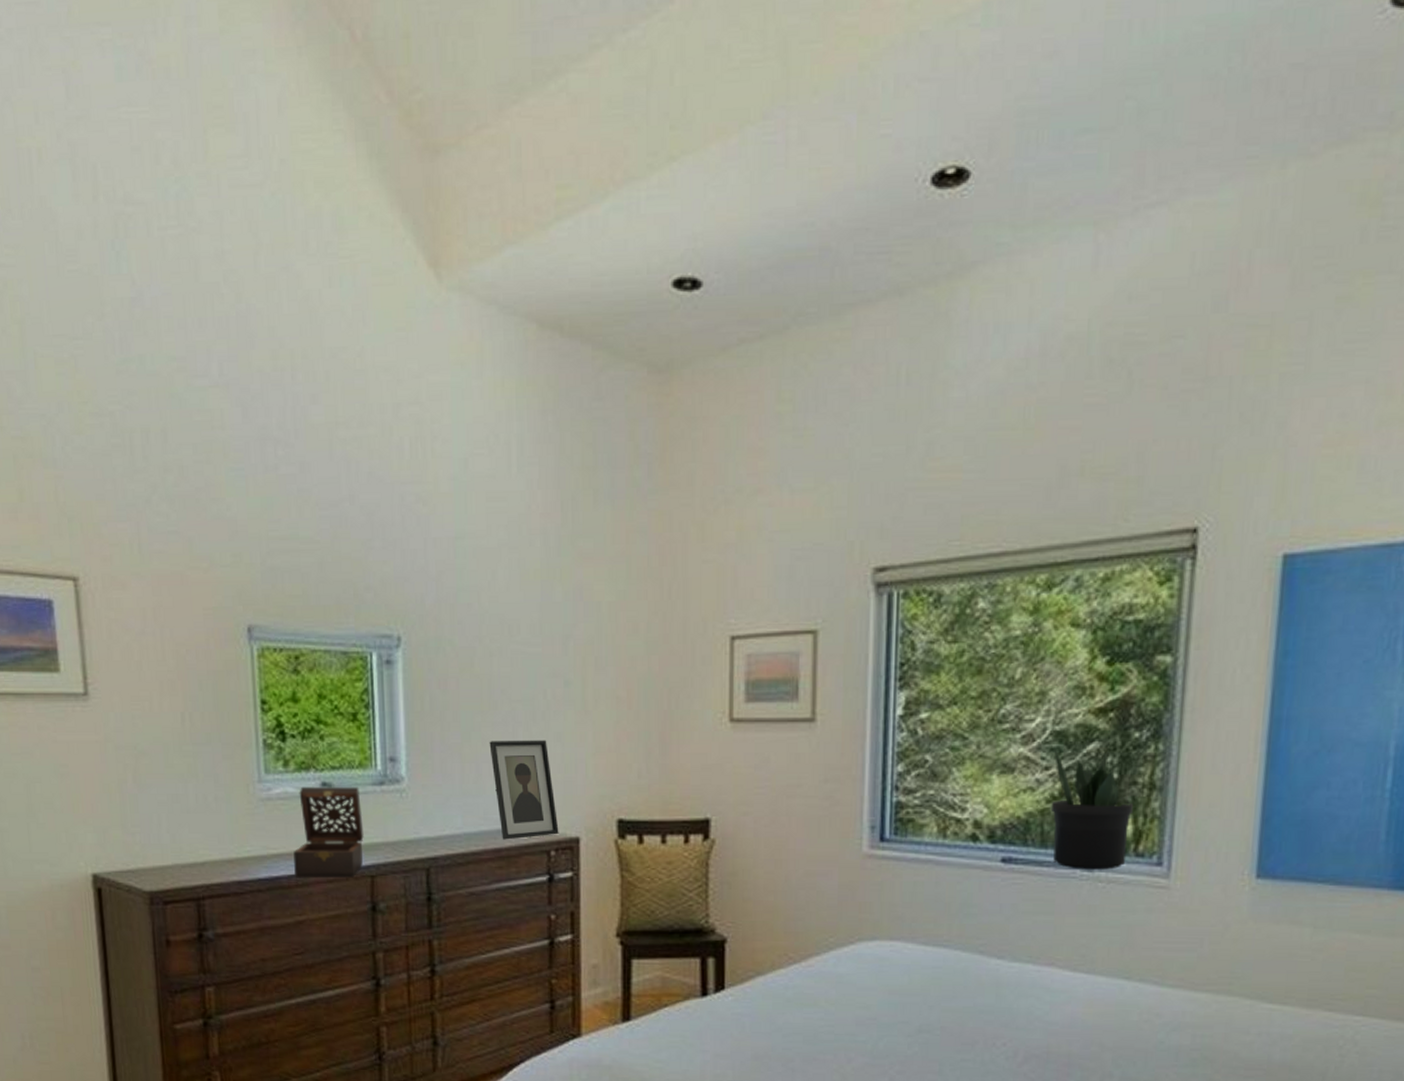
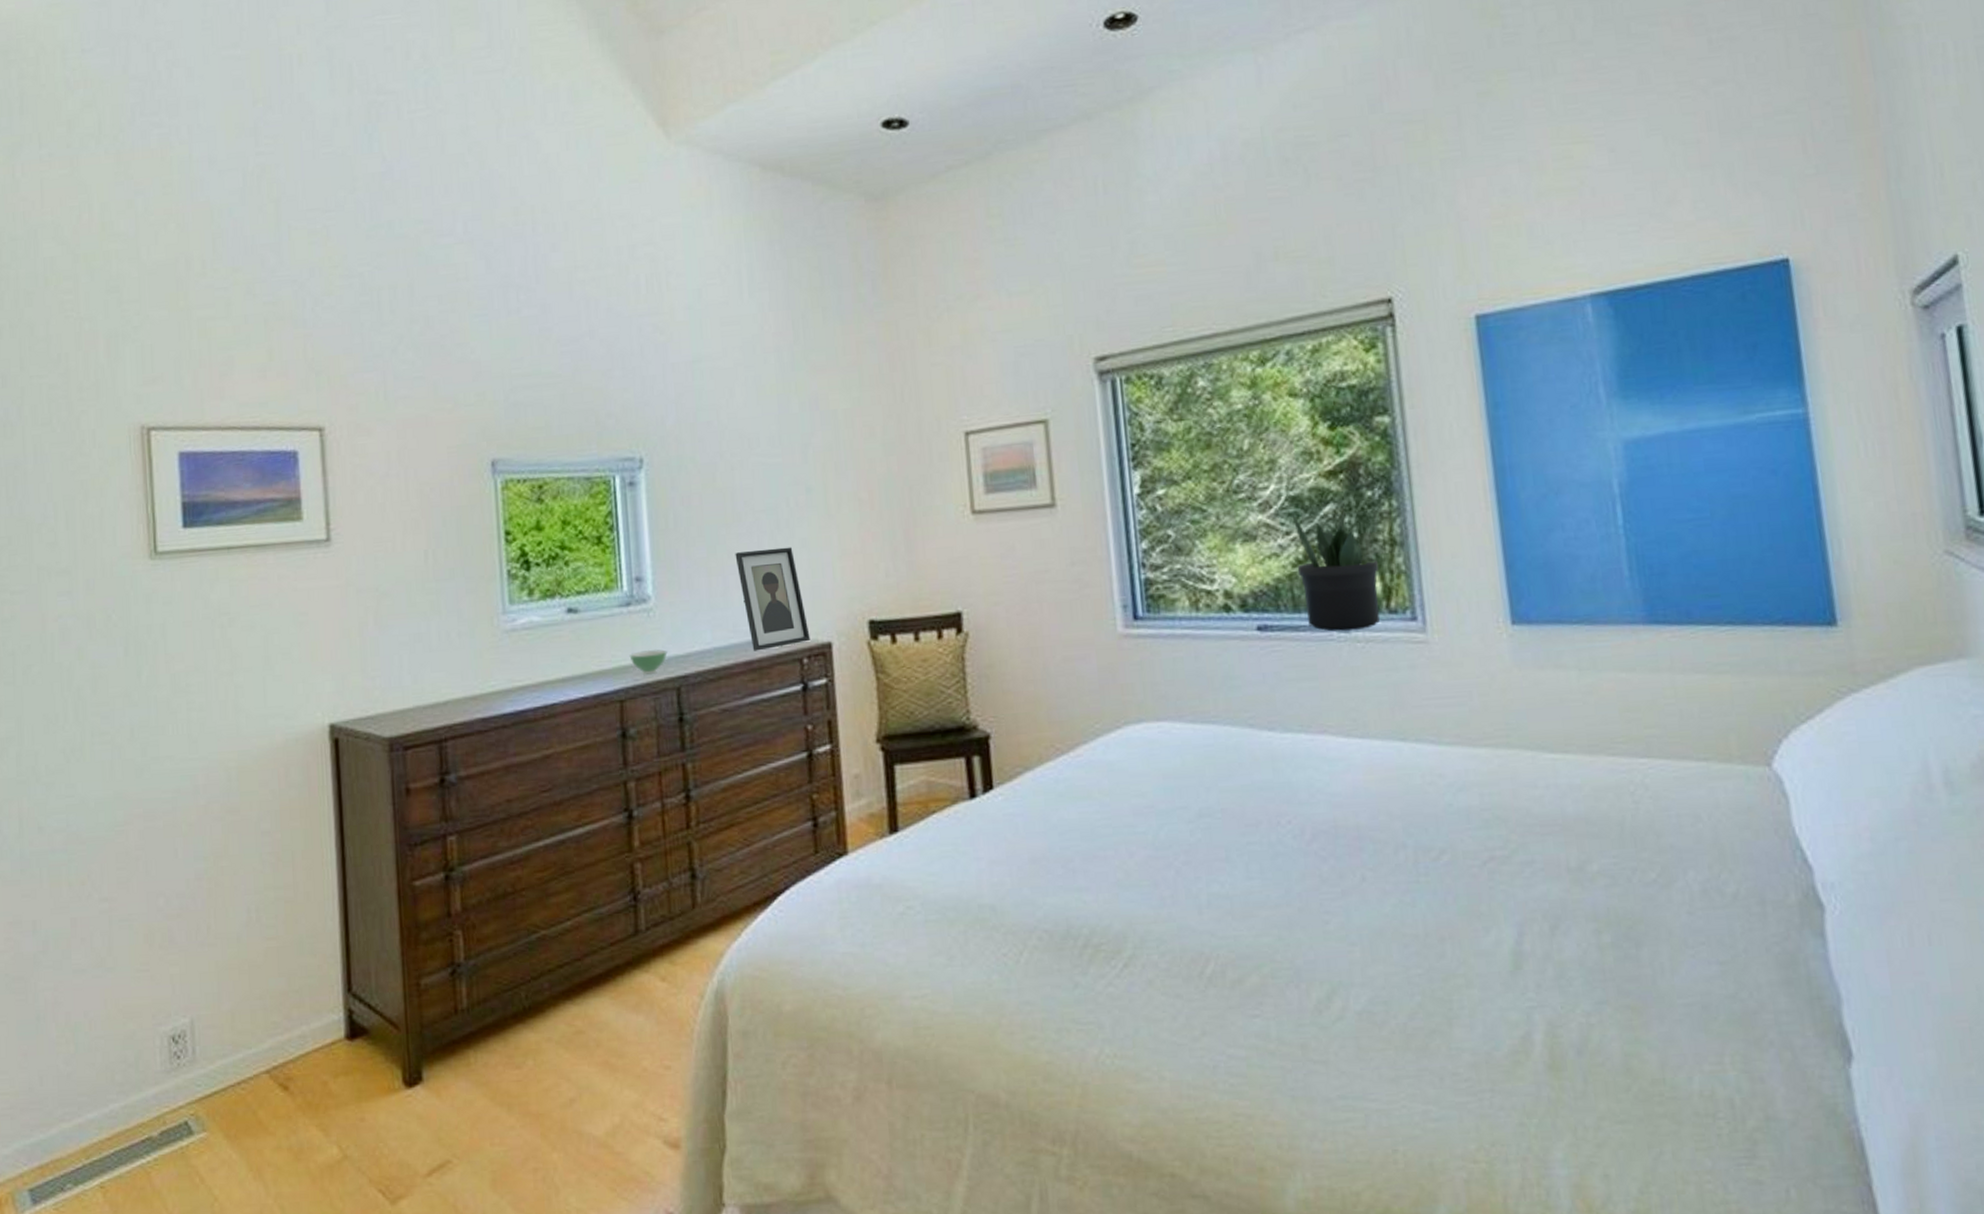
jewelry box: present [293,786,364,879] -> none [539,610,612,710]
bowl: none [381,830,419,853] -> present [629,649,668,675]

